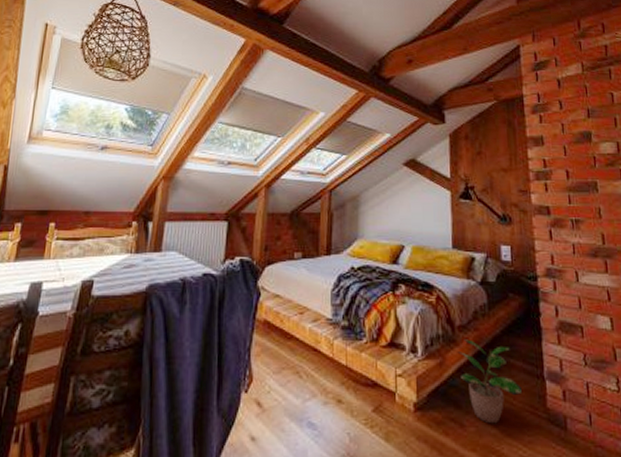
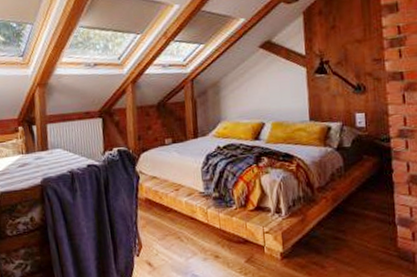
potted plant: present [457,339,523,424] -> none [317,198,376,264]

